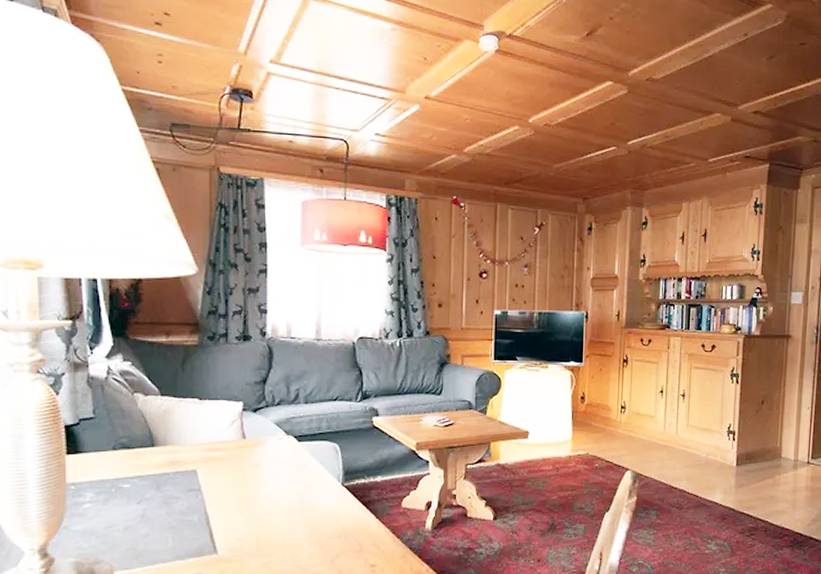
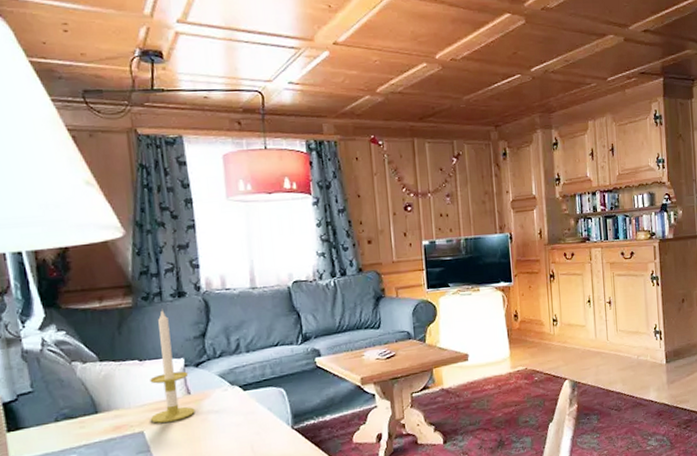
candle: none [205,350,249,463] -> present [150,308,195,423]

